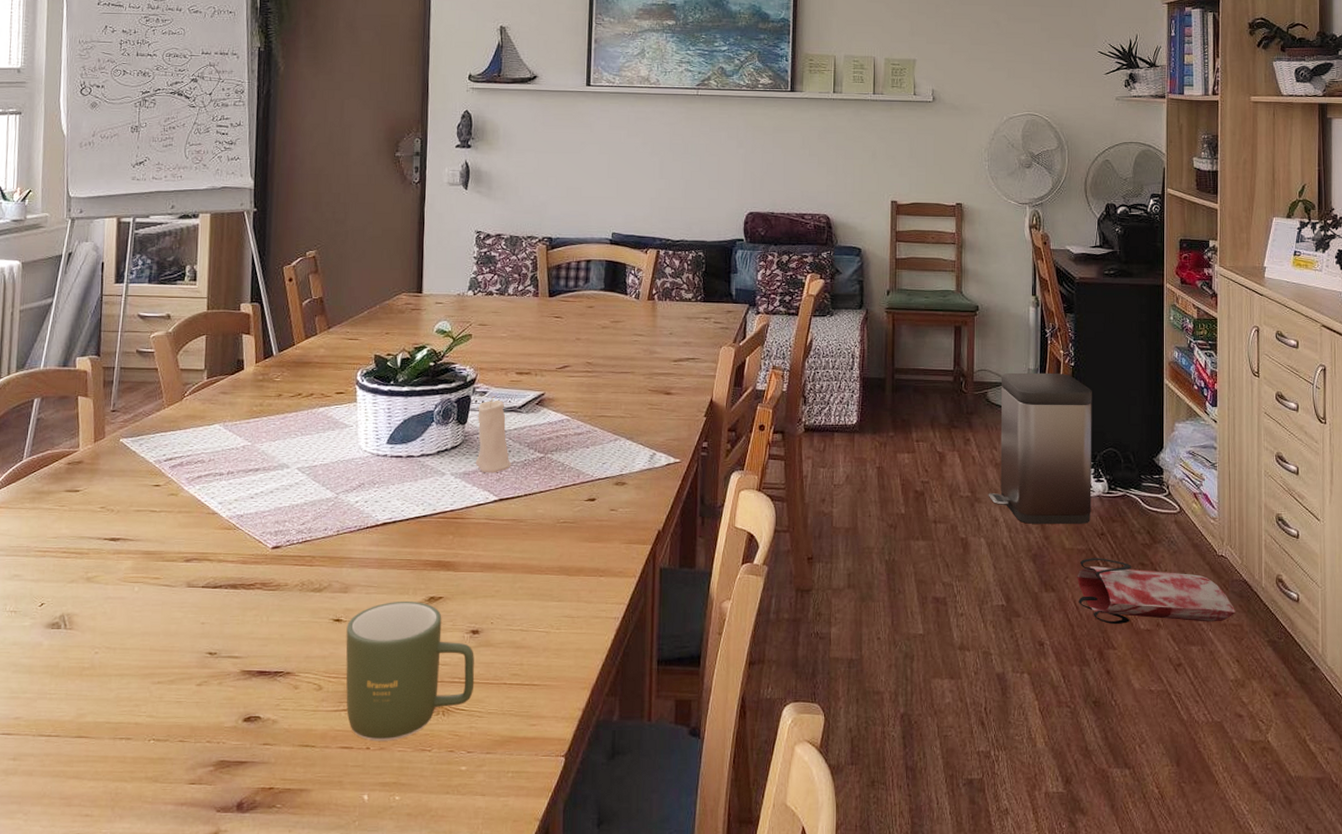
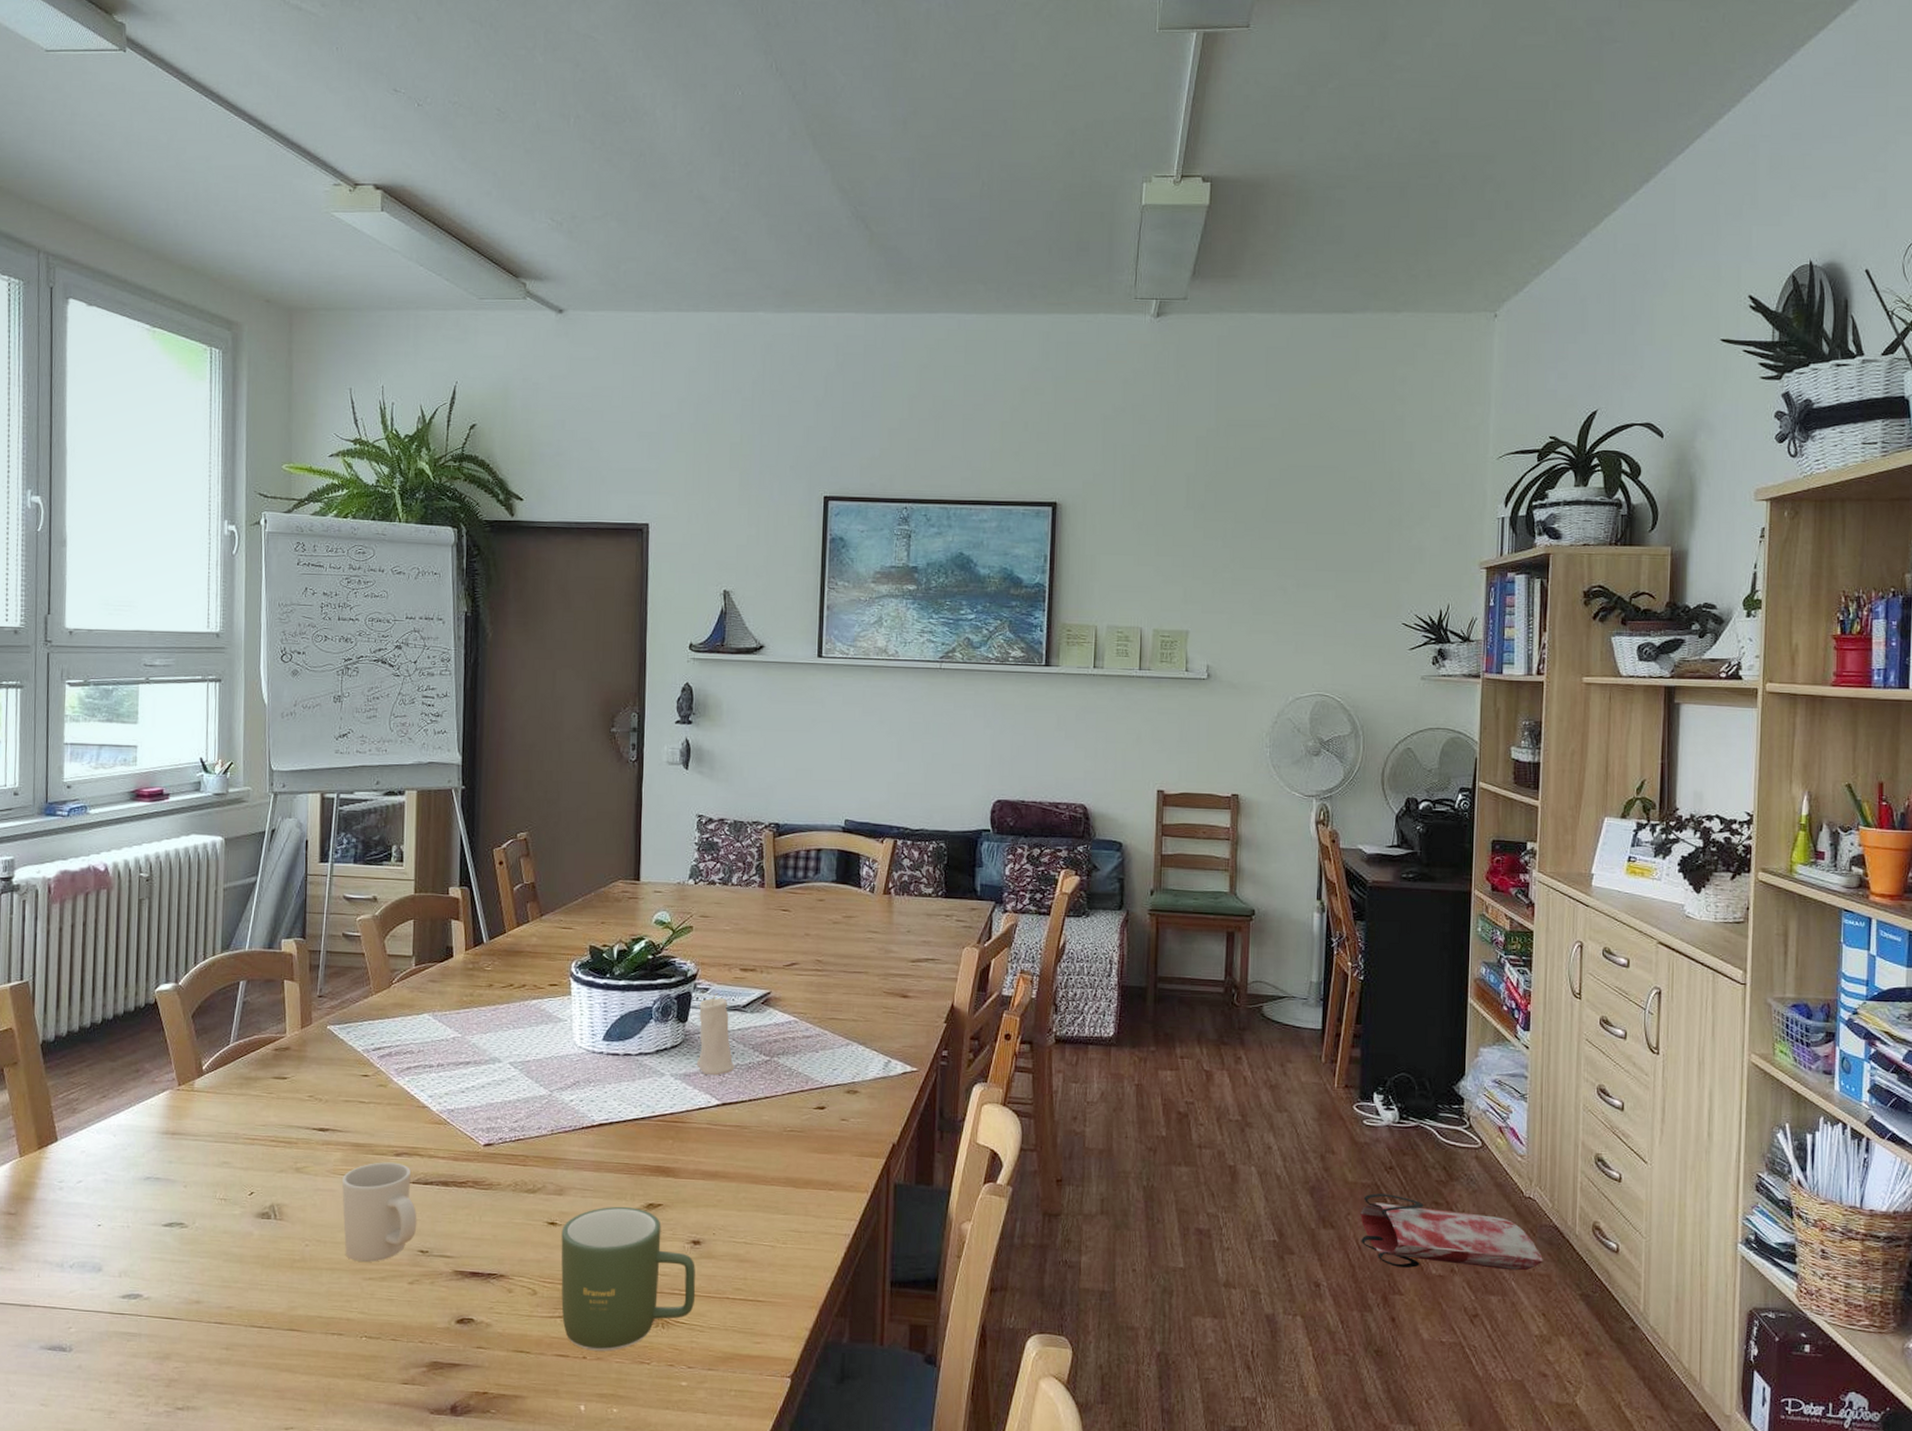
mug: none [132,568,206,666] -> present [341,1162,417,1262]
pedal bin: present [988,372,1092,524] -> none [1260,985,1384,1156]

